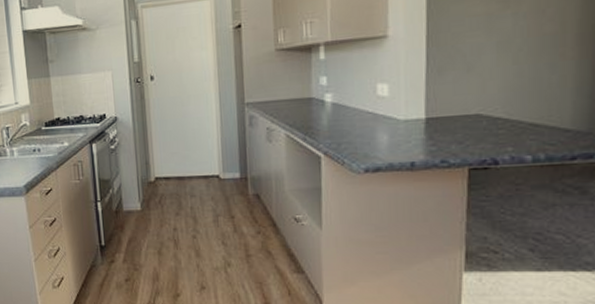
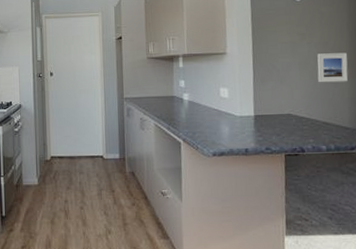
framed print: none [525,23,577,69] -> present [317,52,348,83]

